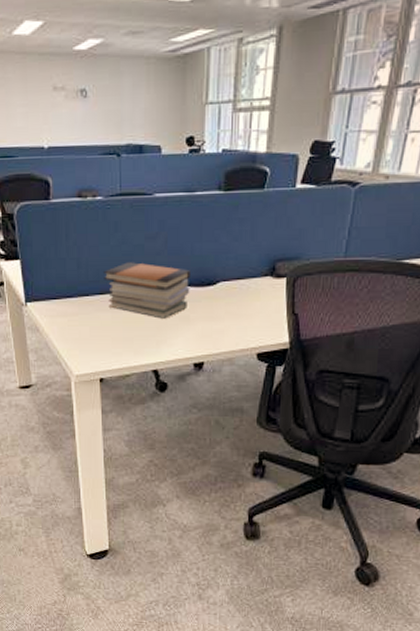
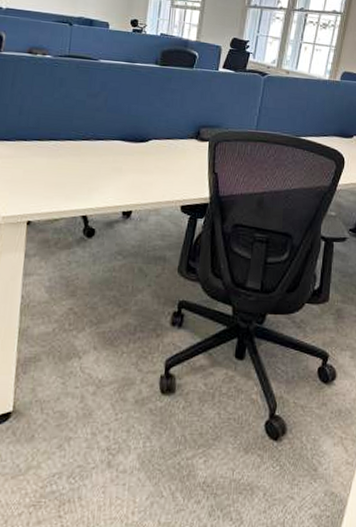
book stack: present [104,262,191,319] -> none [44,114,126,168]

